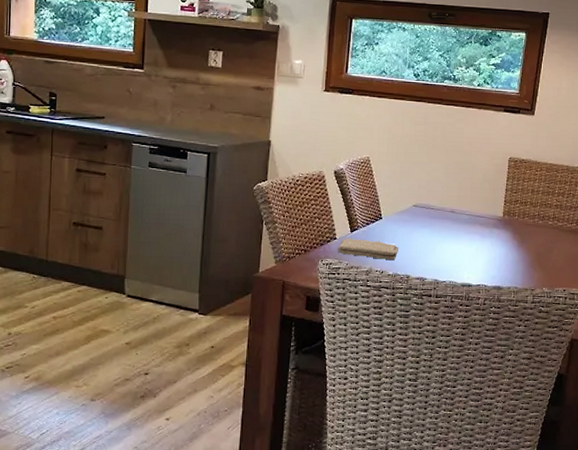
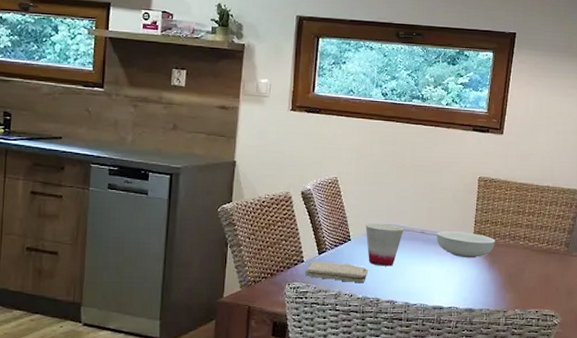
cup: none [396,202,435,244] -> present [365,224,404,266]
serving bowl: none [466,211,525,238] -> present [437,231,495,258]

